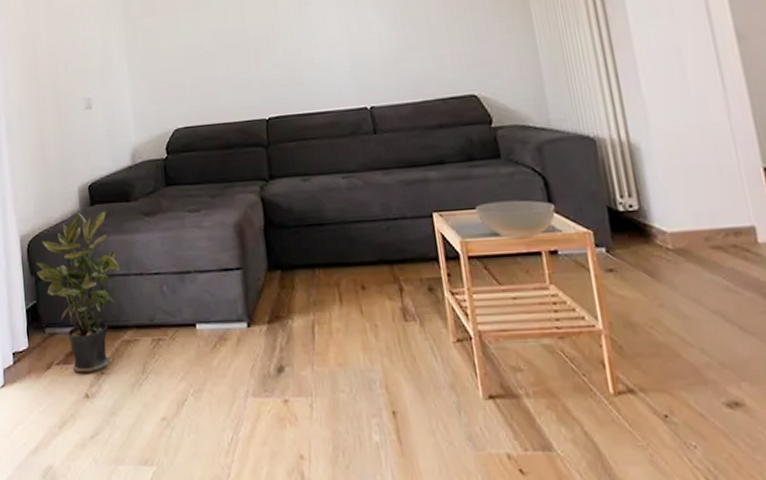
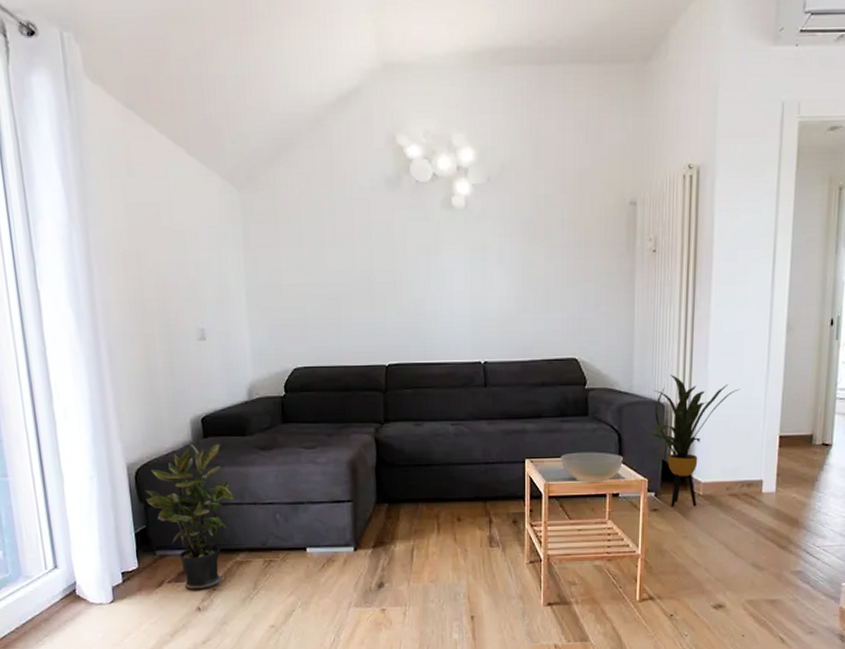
house plant: none [577,103,693,267] -> present [645,375,741,508]

